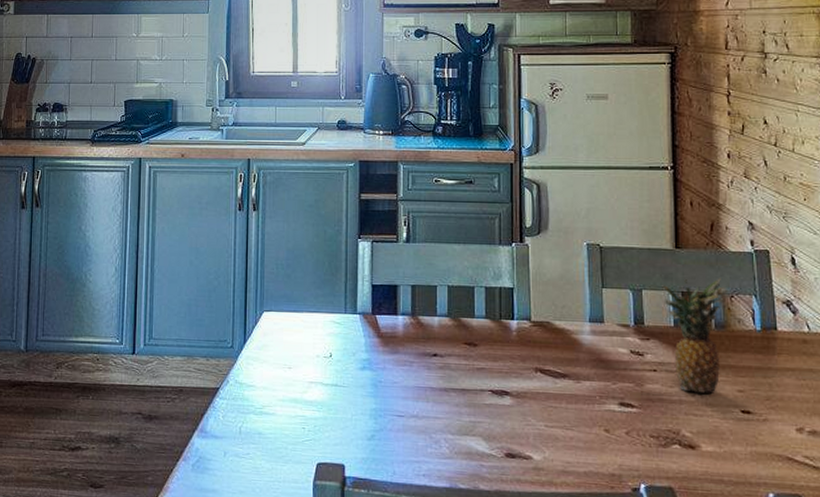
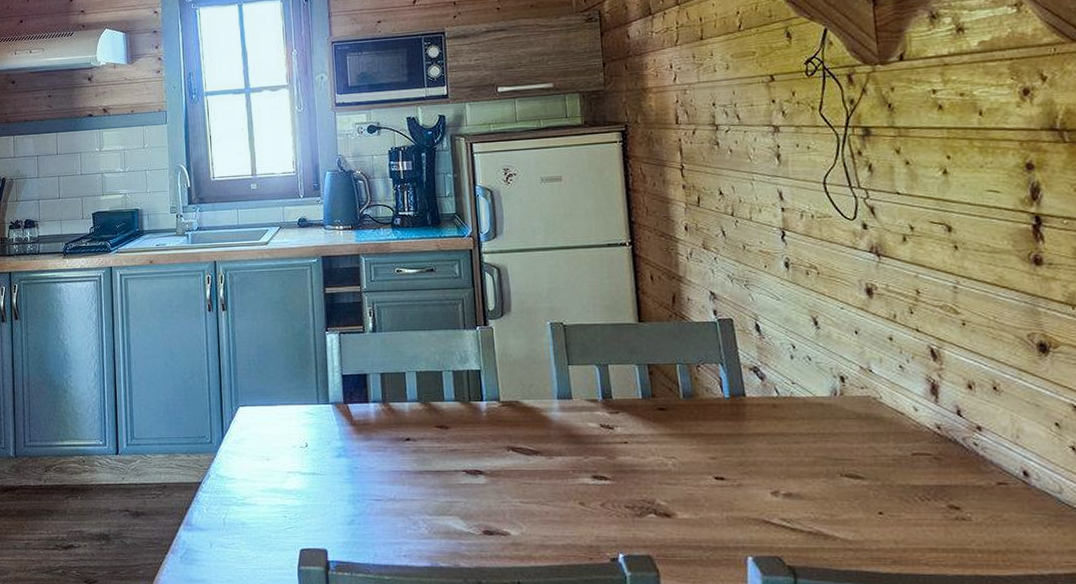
fruit: present [663,278,730,393] -> none [629,349,696,462]

